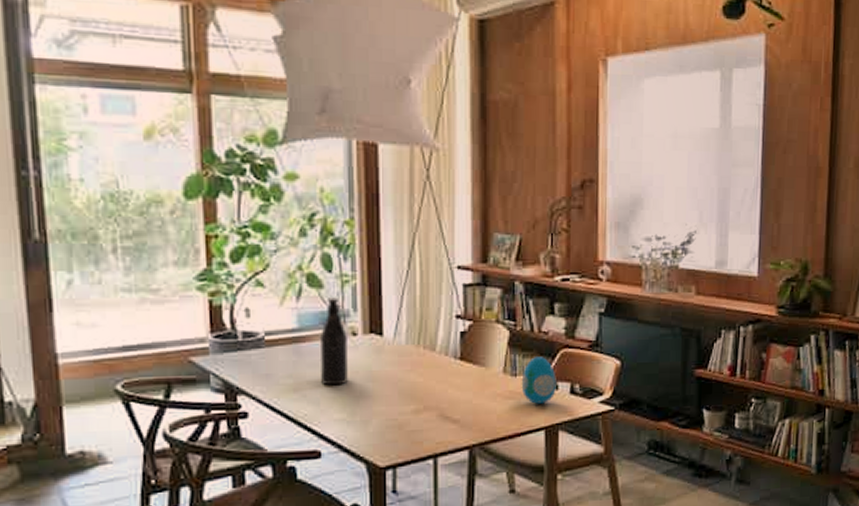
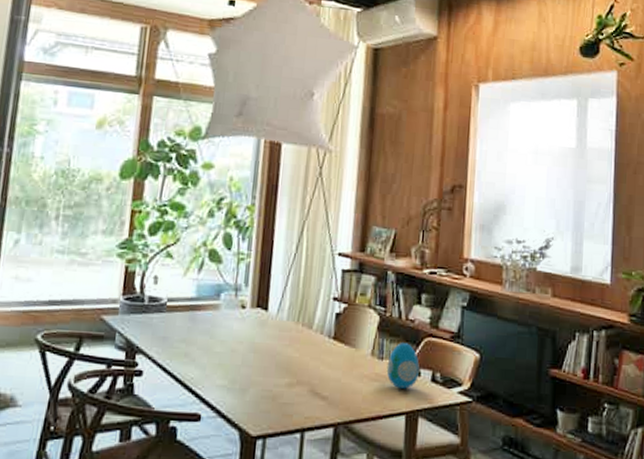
bottle: present [319,297,348,386] -> none [210,272,237,354]

